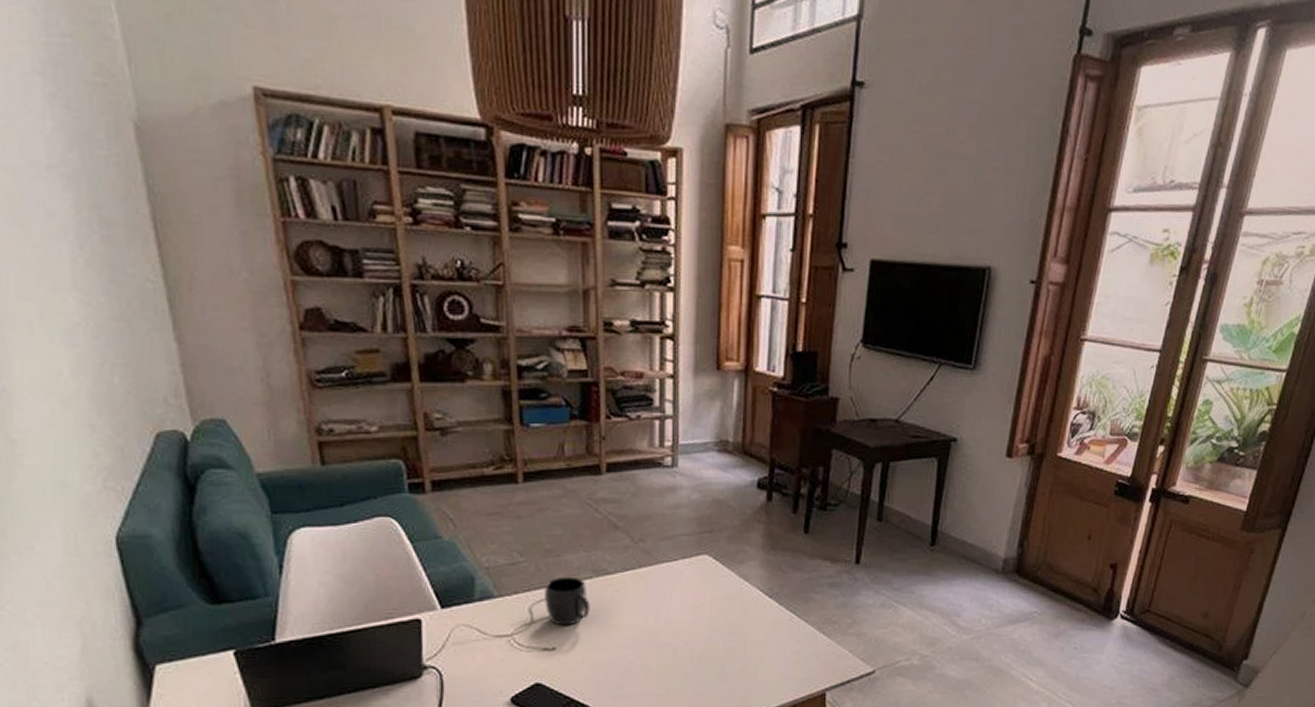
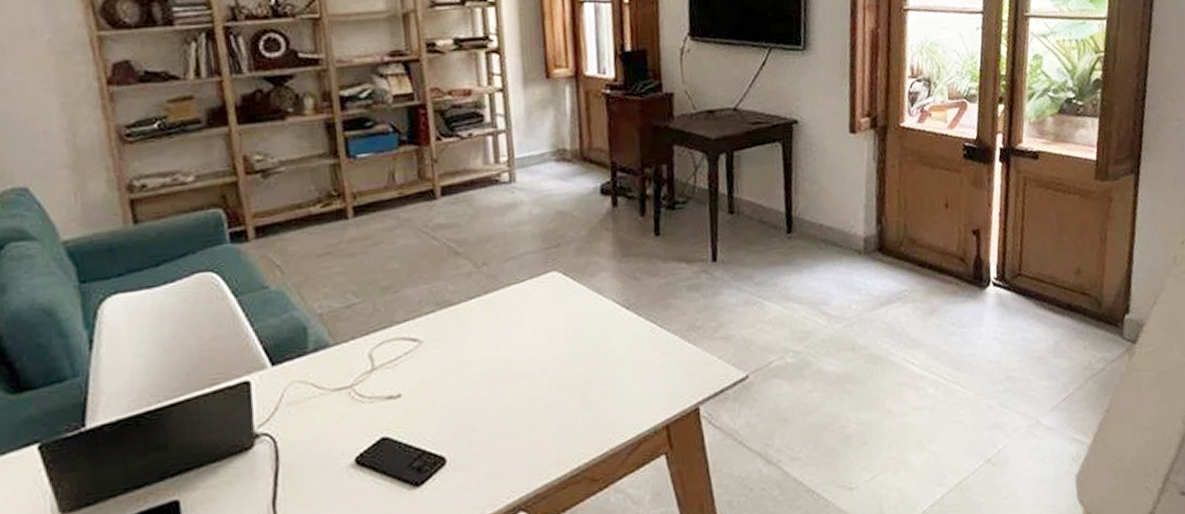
mug: present [544,576,590,626] -> none [384,312,436,369]

